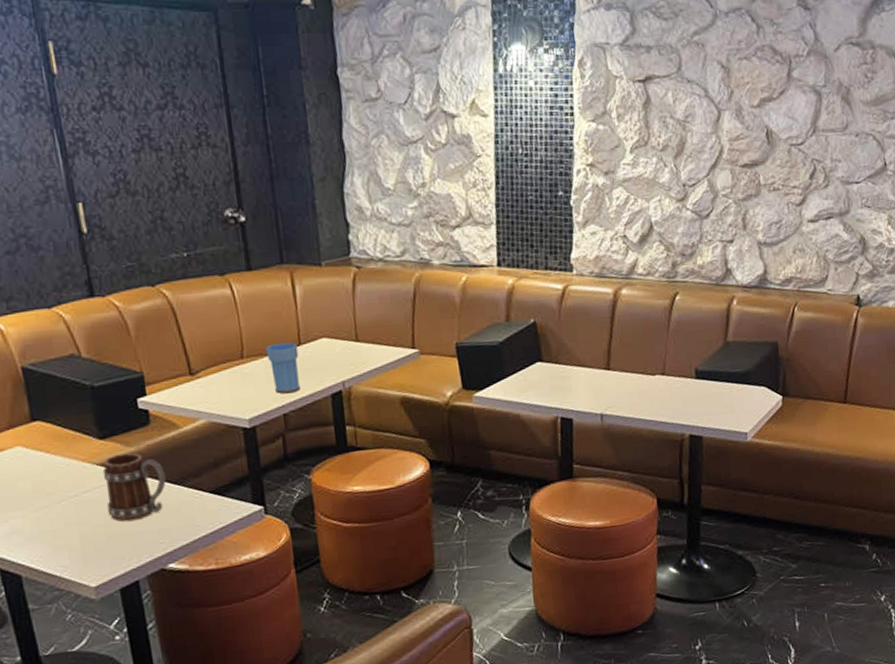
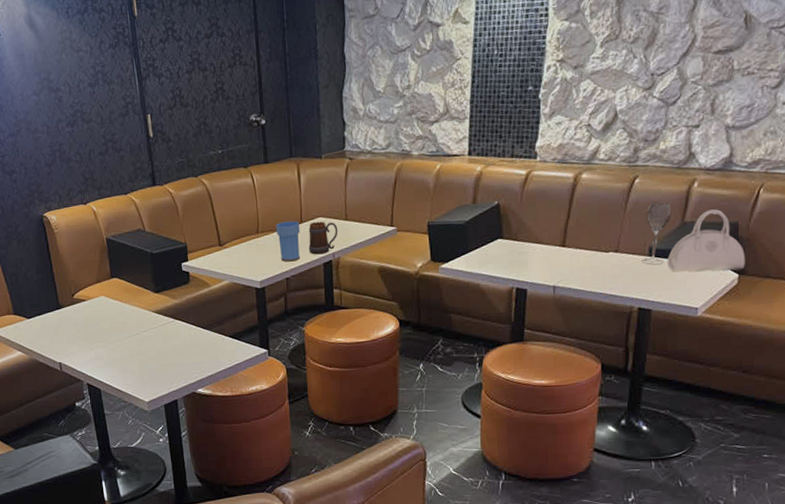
beer mug: present [102,452,166,522] -> none [156,304,199,355]
beer mug: none [309,342,348,384] -> present [308,221,338,255]
wineglass: none [689,320,715,389] -> present [641,201,672,266]
handbag: none [713,328,788,396] -> present [667,209,745,273]

